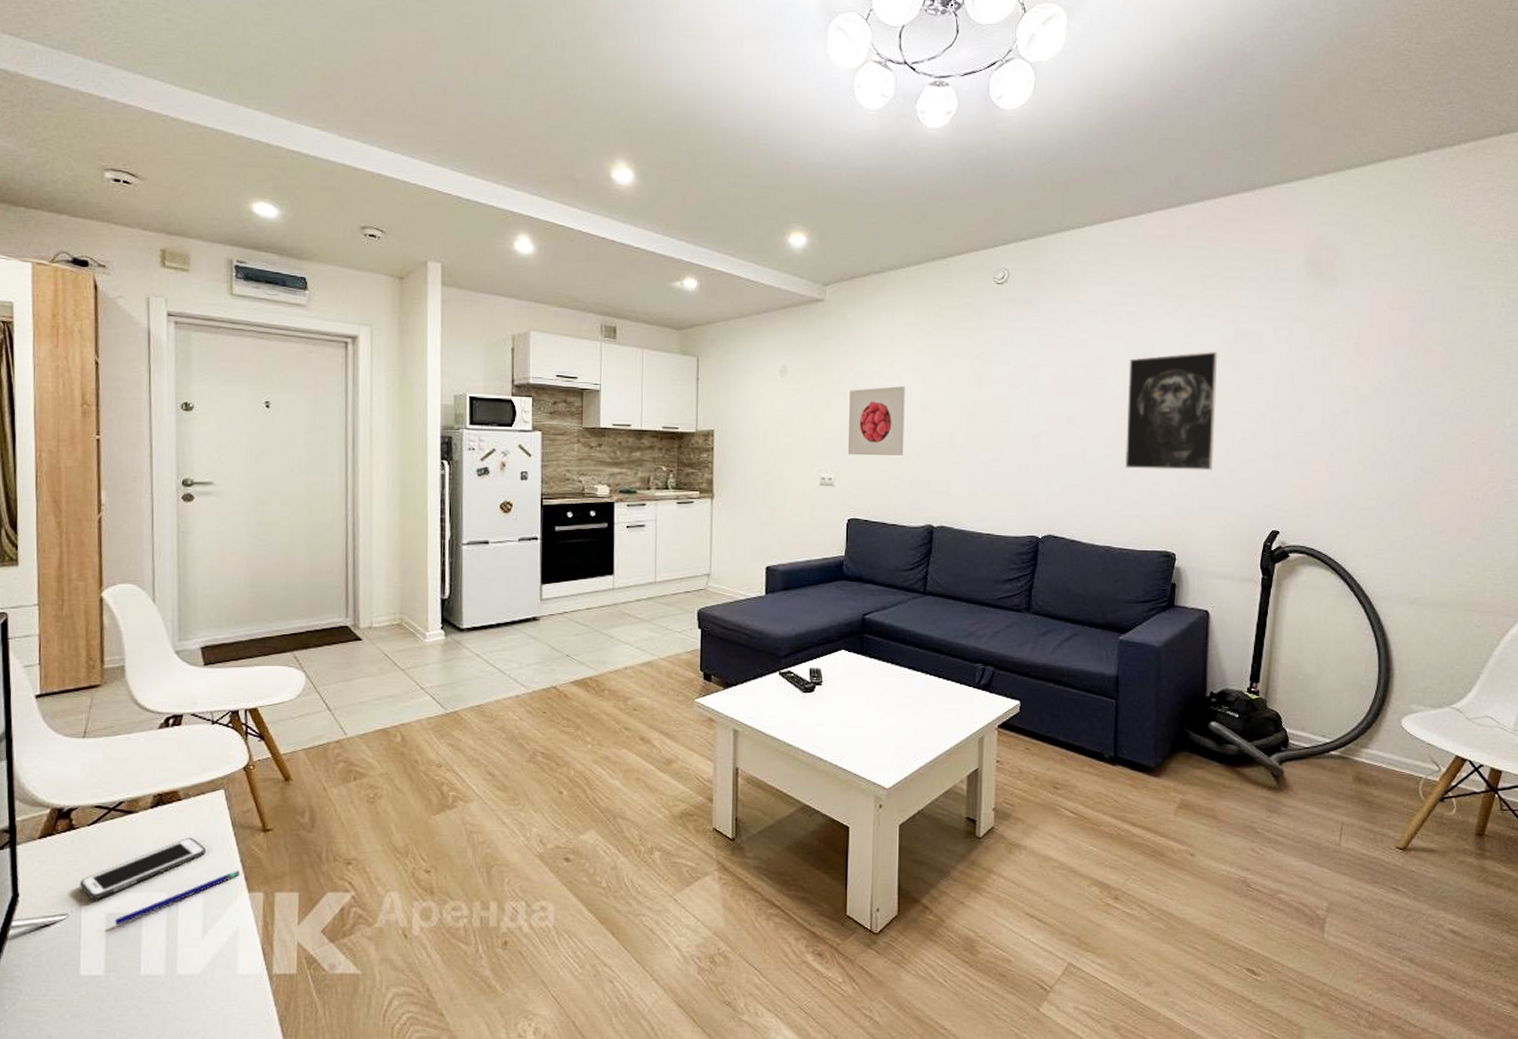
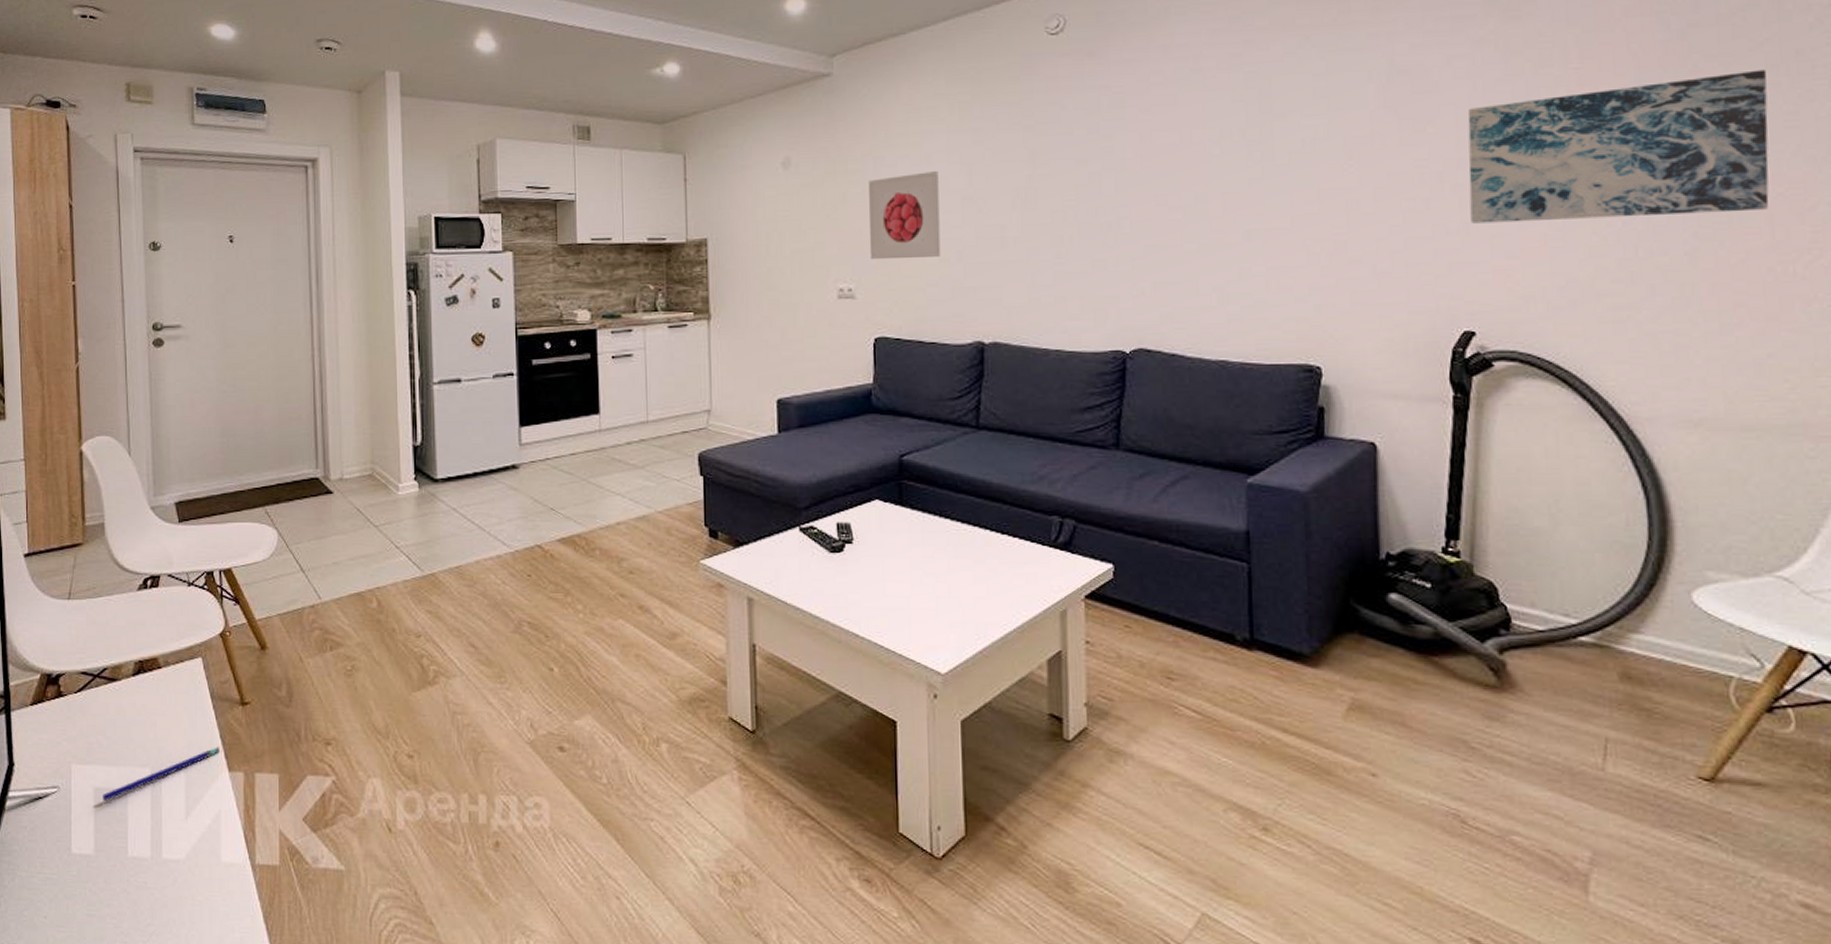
cell phone: present [80,838,206,900] -> none [69,709,186,773]
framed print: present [1124,351,1218,471] -> none [1237,95,1369,258]
wall art: none [1282,354,1472,454] -> present [1467,69,1769,224]

